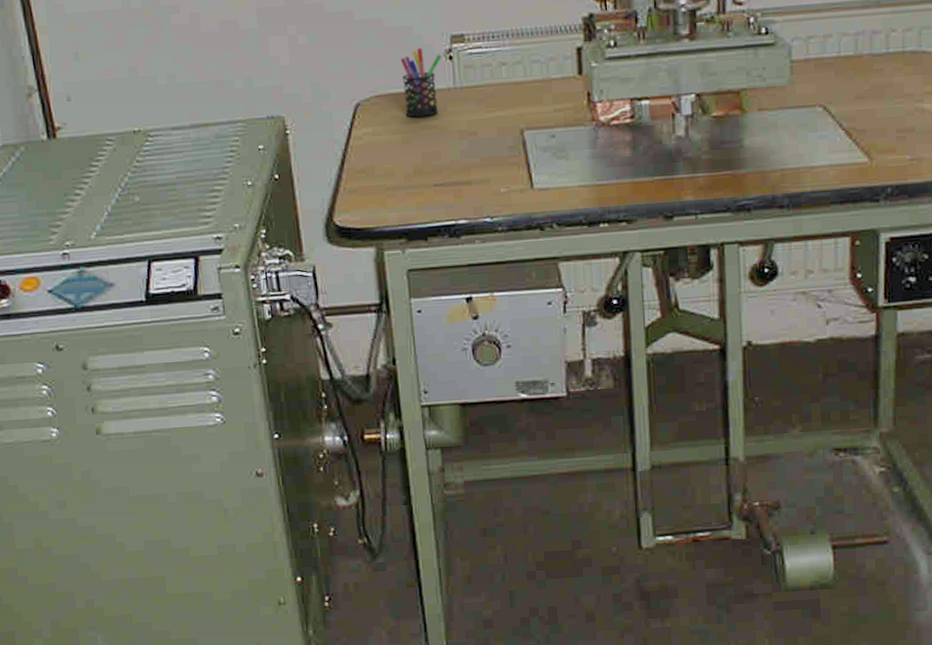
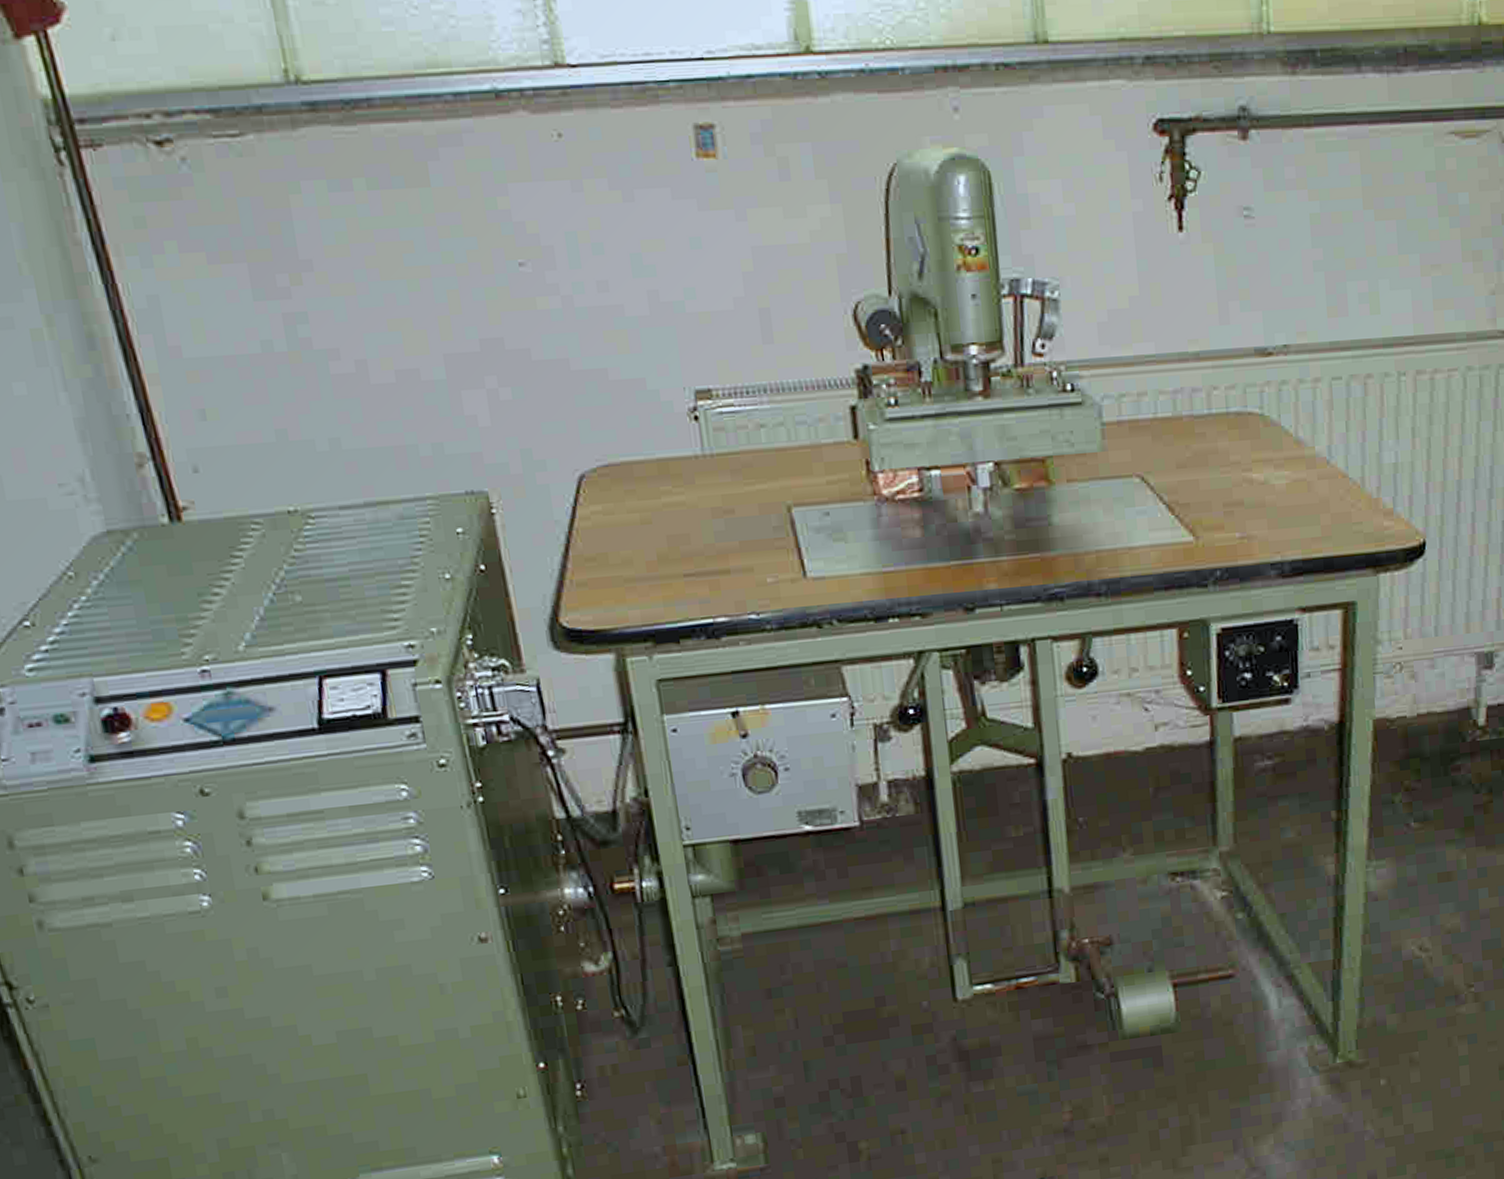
pen holder: present [400,48,442,118] -> none [633,406,686,492]

